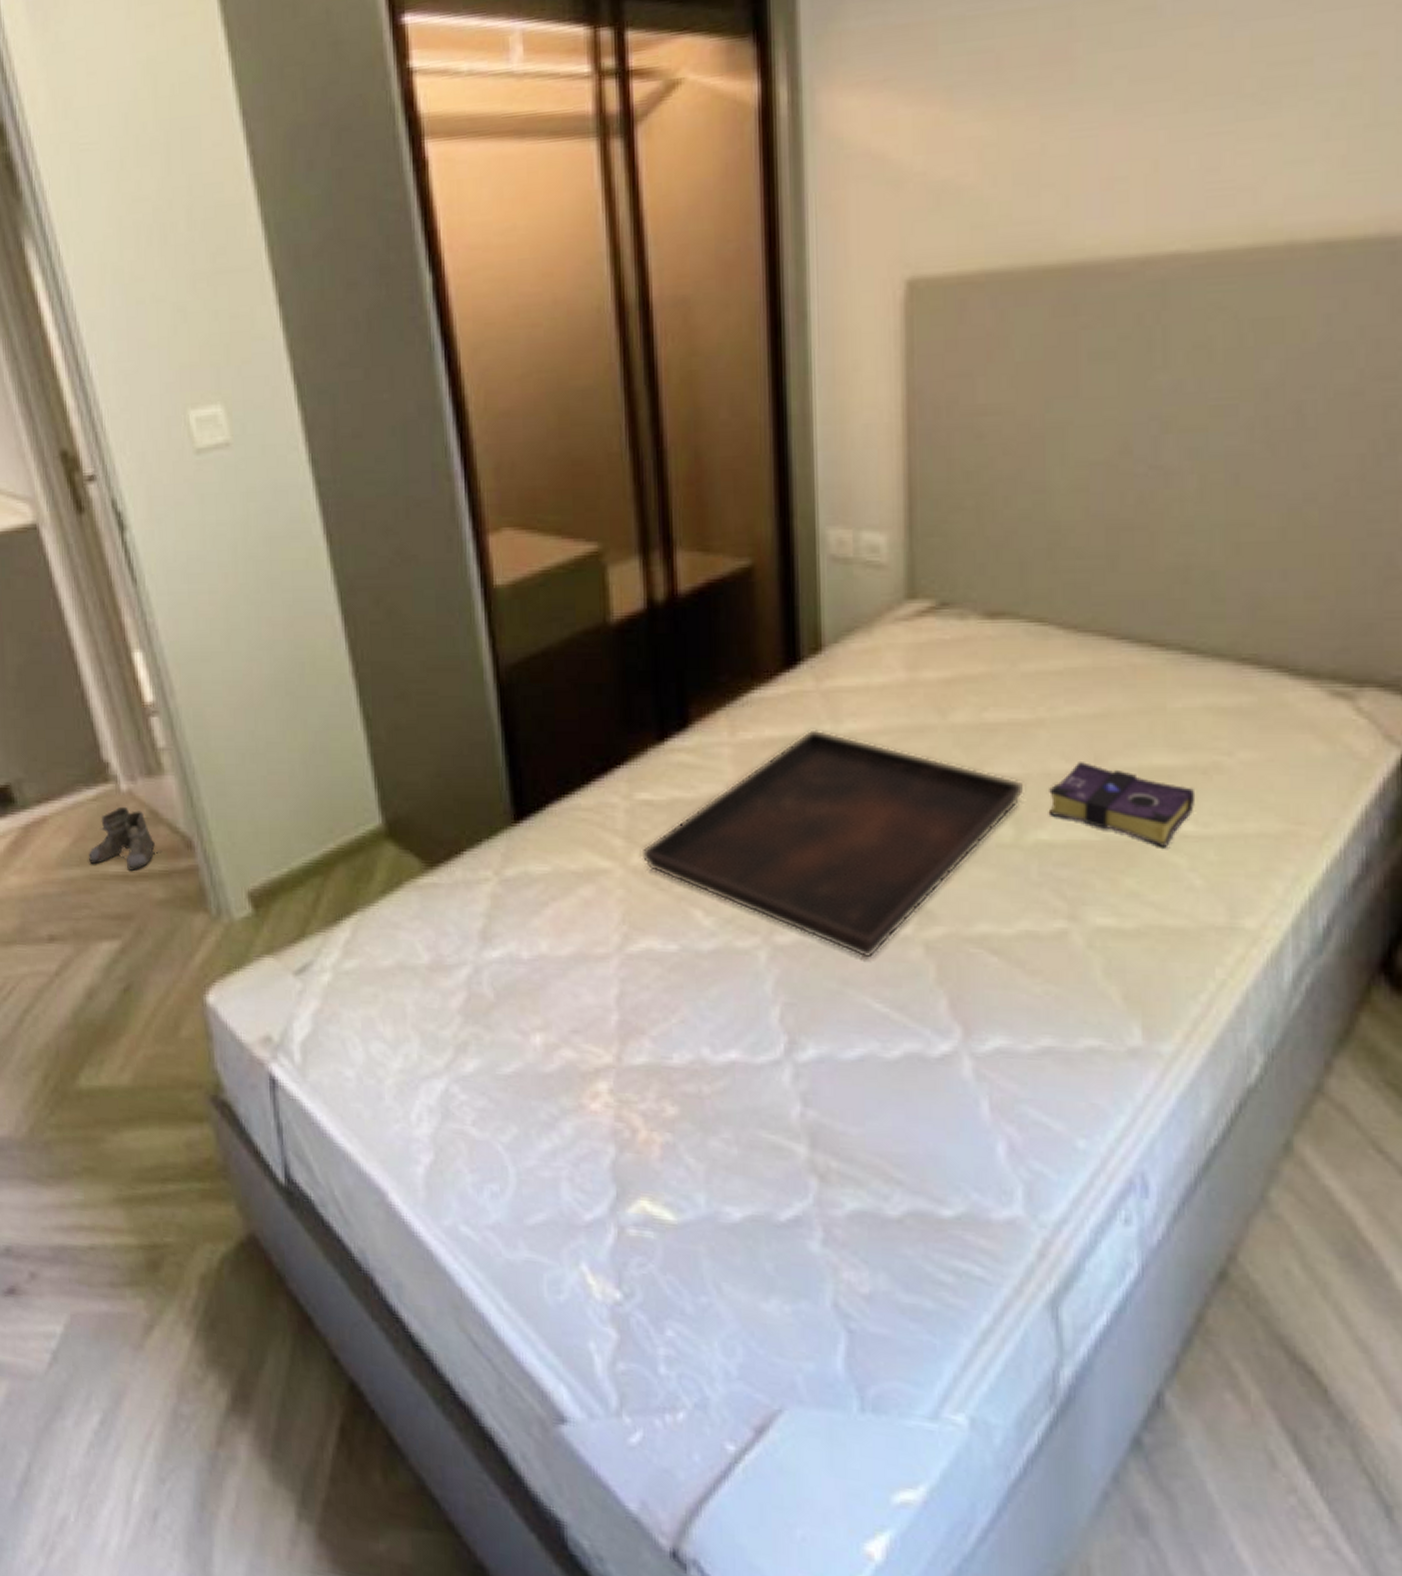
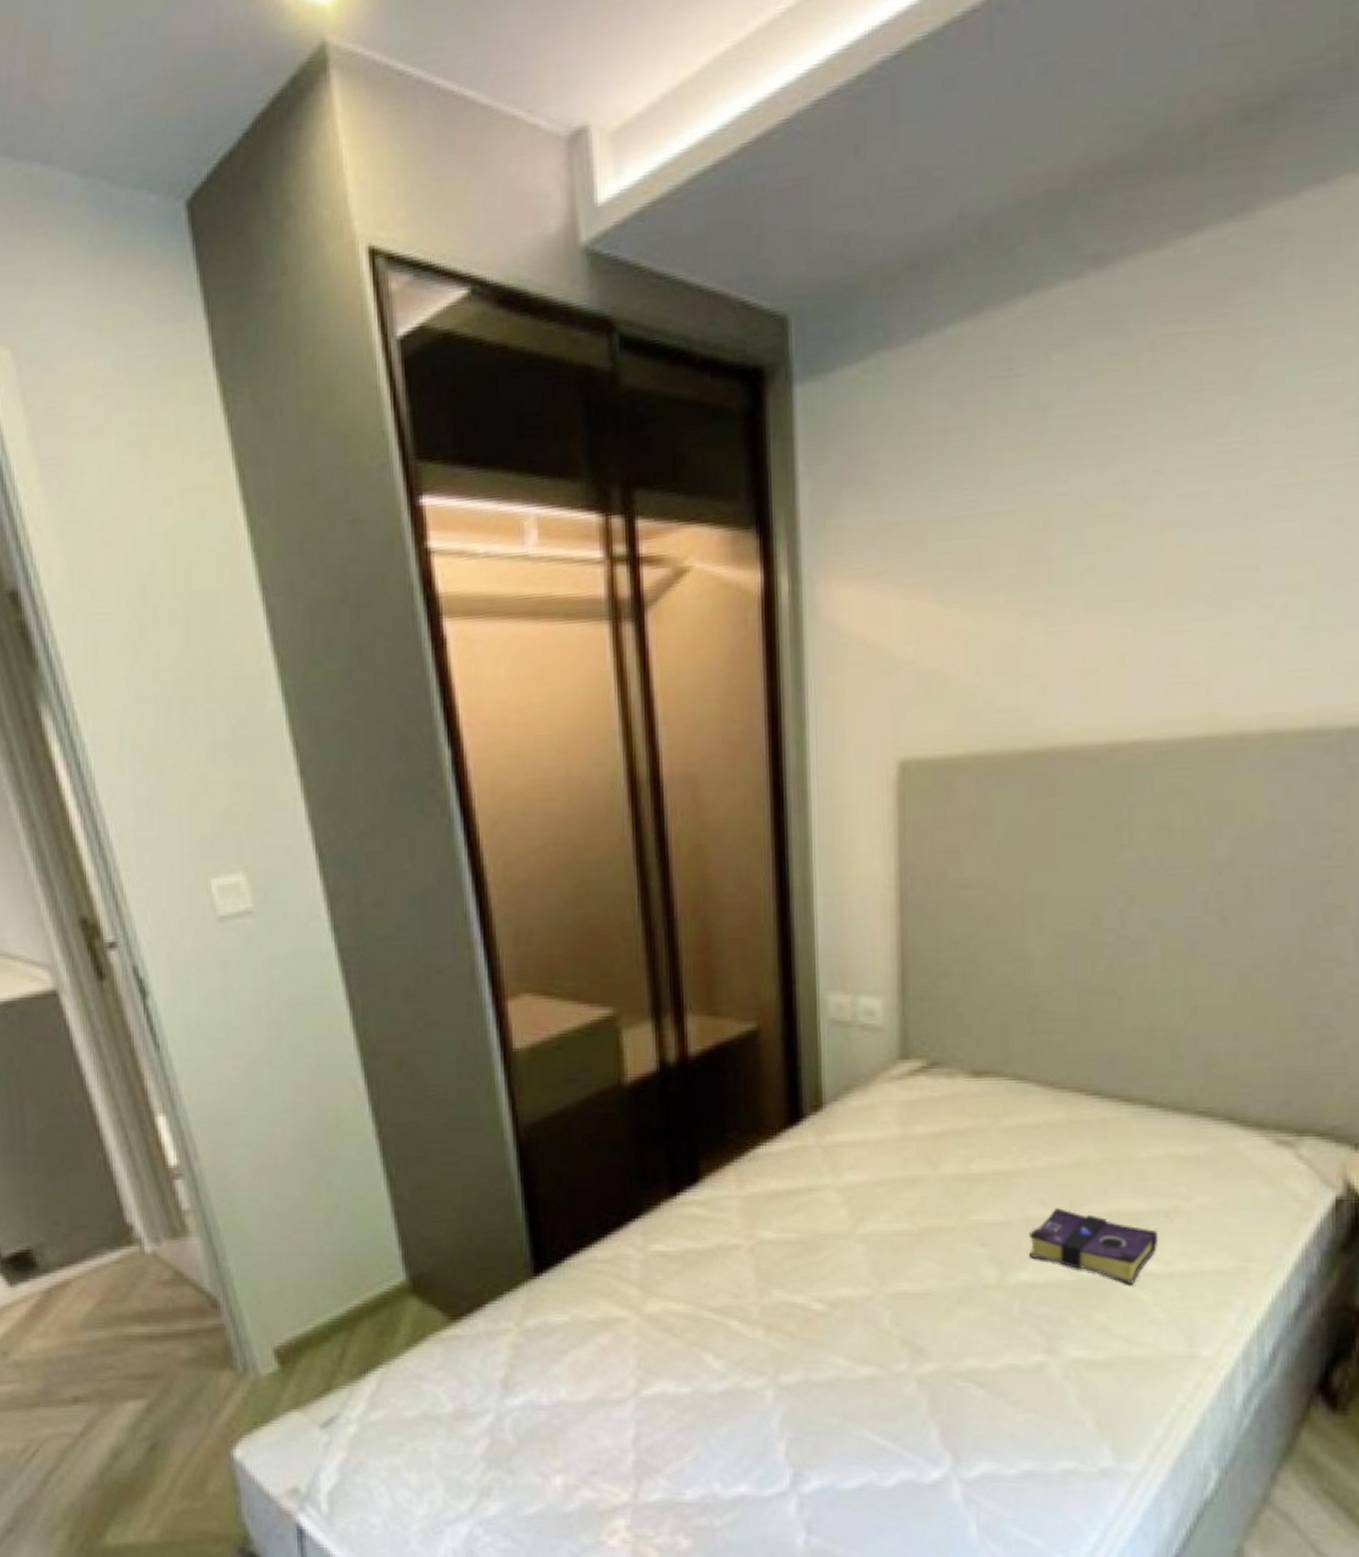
boots: present [89,806,162,871] -> none [113,1268,188,1331]
serving tray: present [640,729,1026,958] -> none [654,1182,1009,1394]

